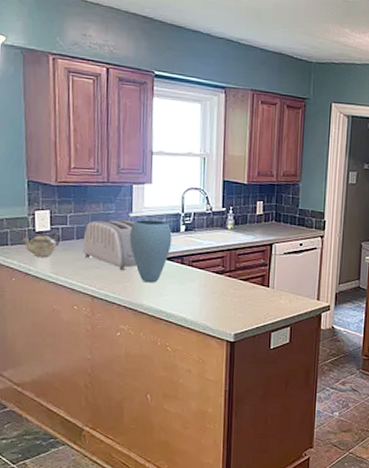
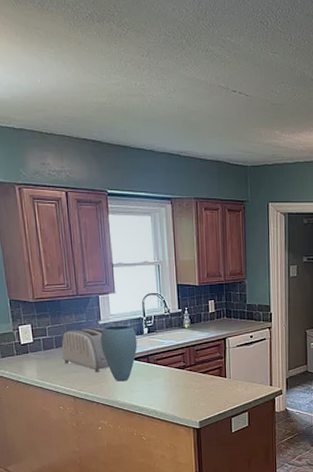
teapot: present [20,231,61,258] -> none [9,343,43,367]

